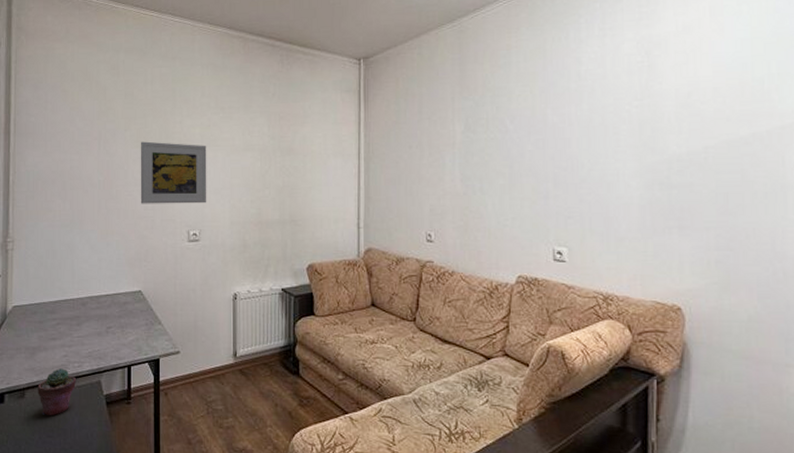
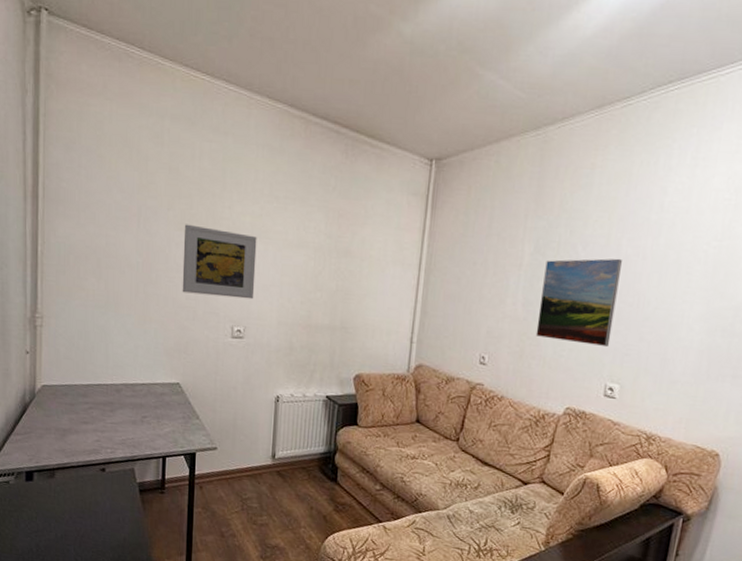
potted succulent: present [38,368,76,417] -> none [68,452,108,498]
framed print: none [477,127,551,213] -> present [535,258,622,348]

